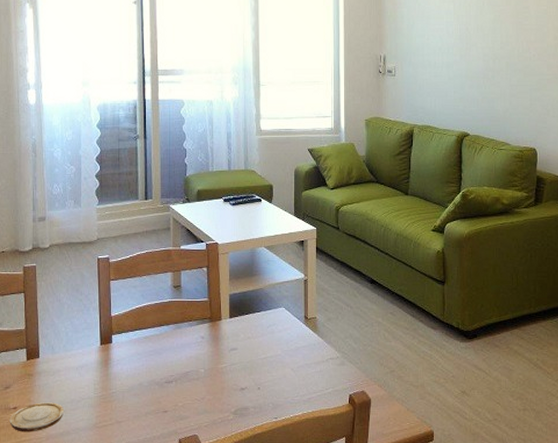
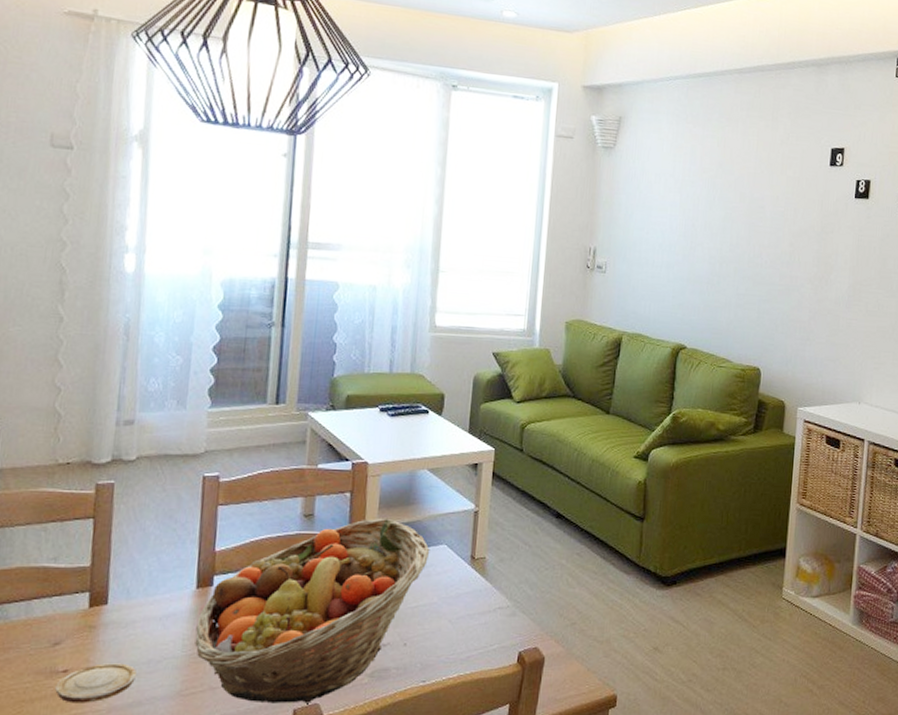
fruit basket: none [103,287,272,434] -> present [195,518,430,704]

